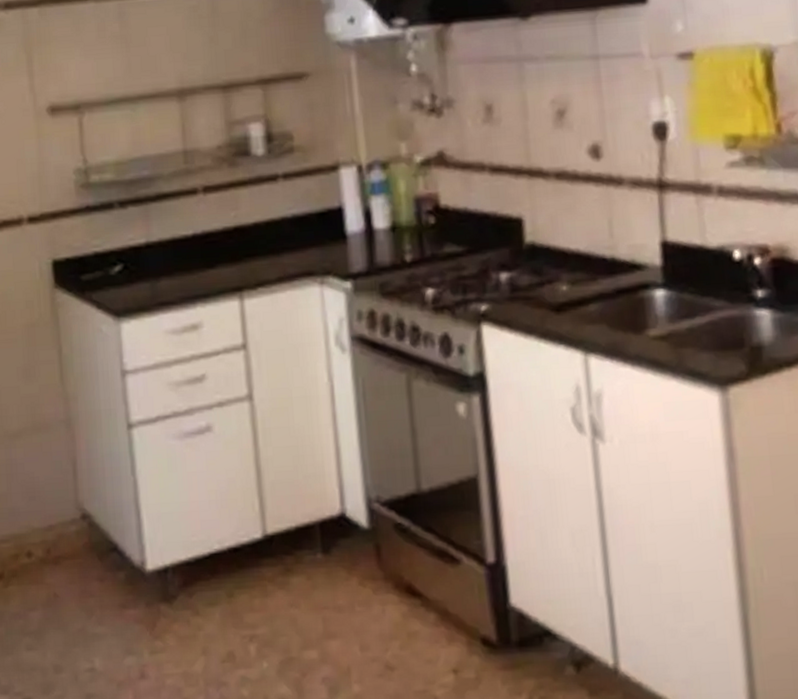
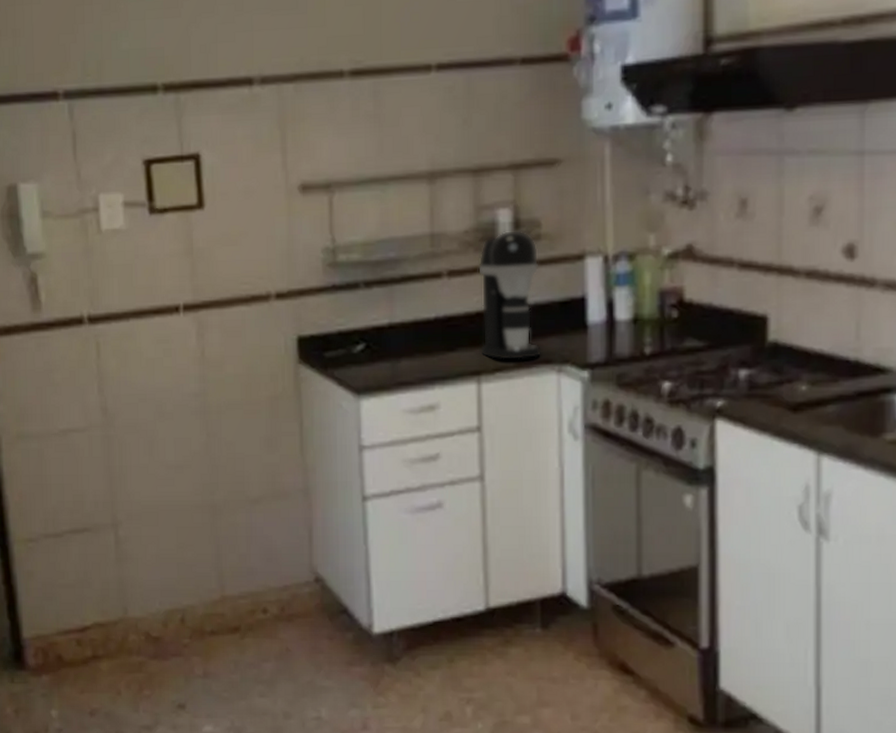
coffee maker: none [233,143,303,275] -> present [478,229,542,360]

